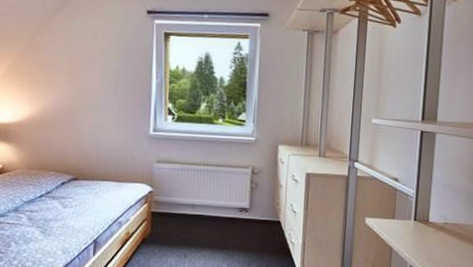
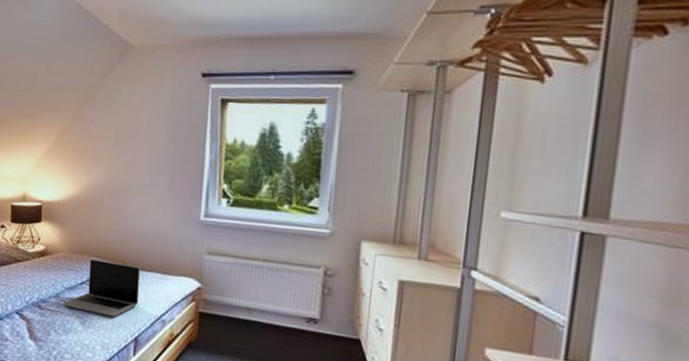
laptop: none [22,173,97,224] -> present [62,258,140,318]

